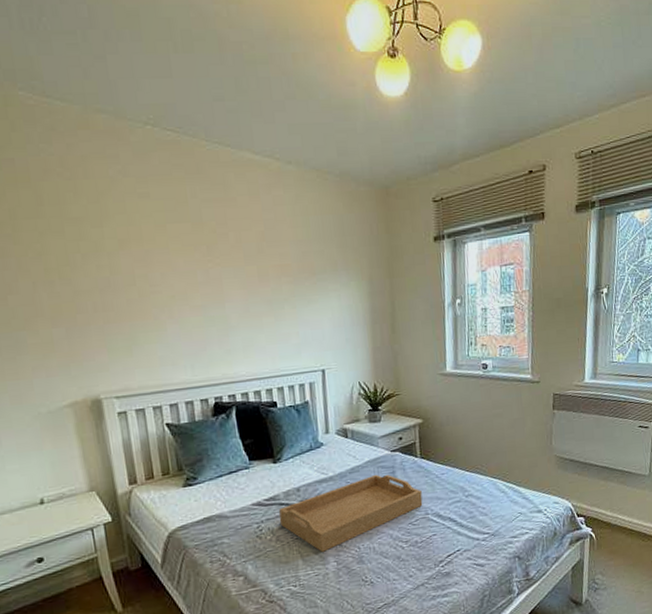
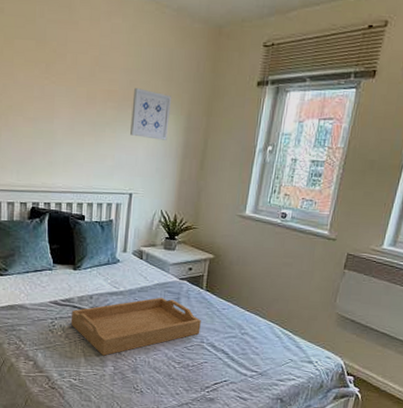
wall art: none [308,259,352,310] -> present [130,88,172,140]

